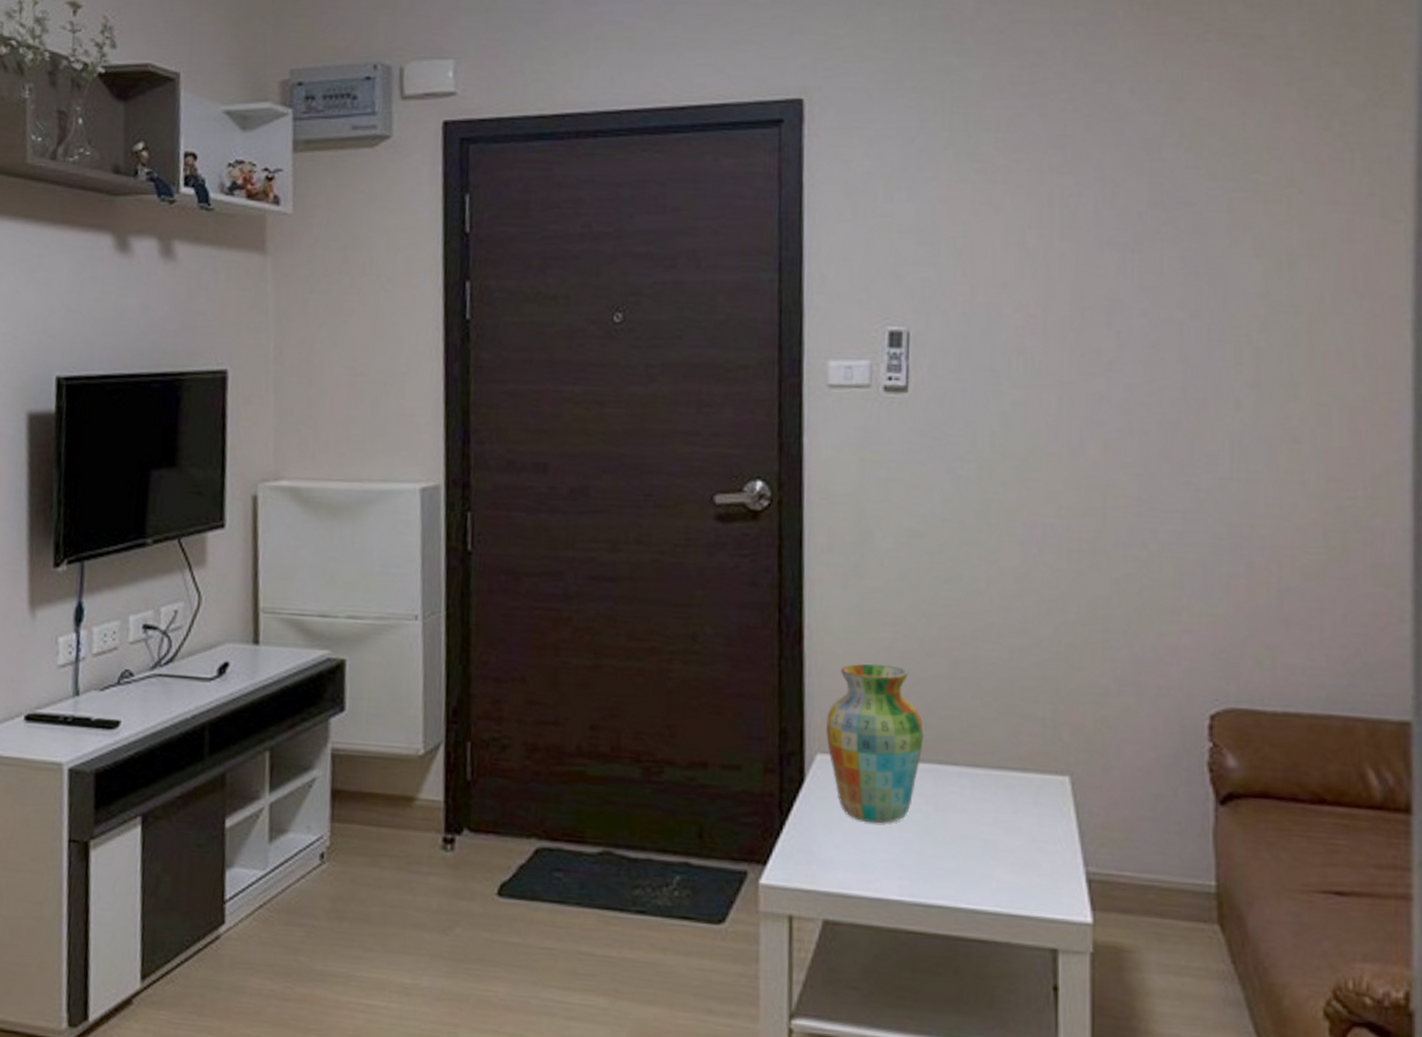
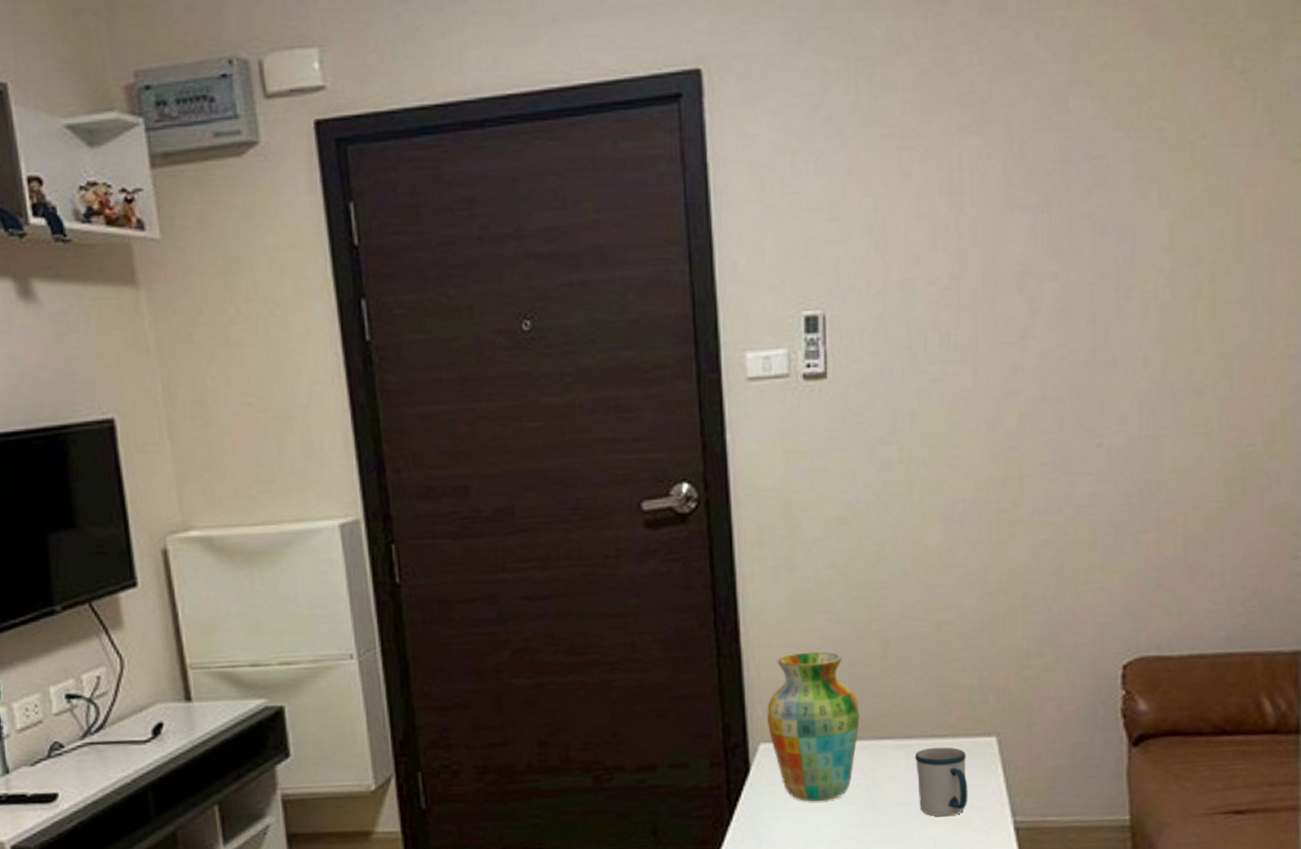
mug: none [980,779,1037,857] -> present [914,747,968,817]

